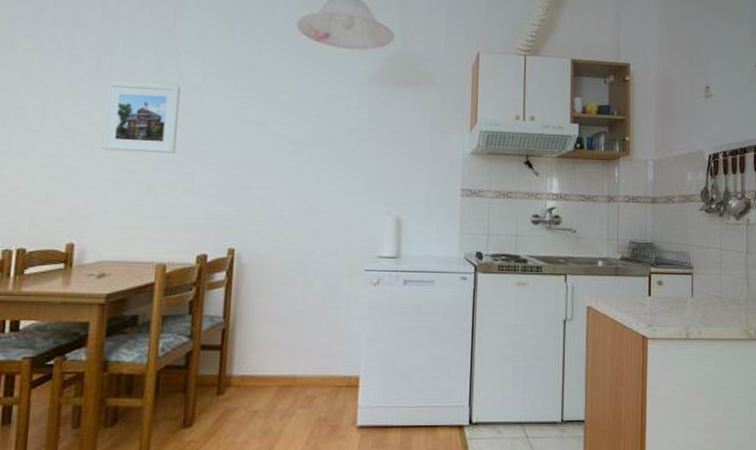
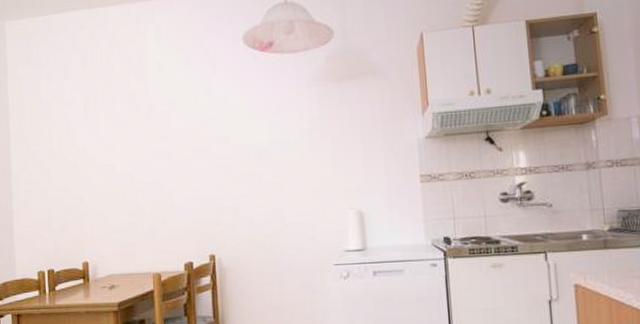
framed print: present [102,81,180,153] -> none [95,114,156,180]

